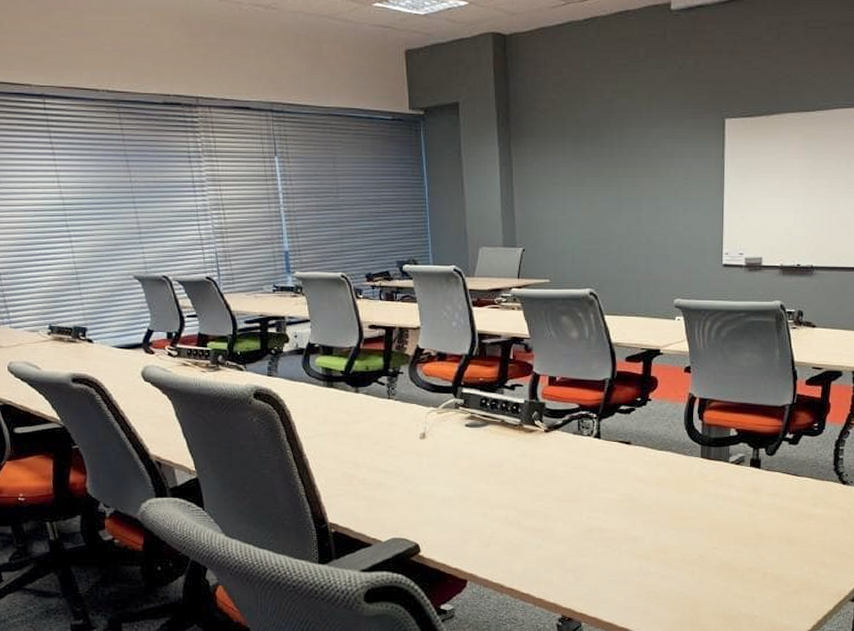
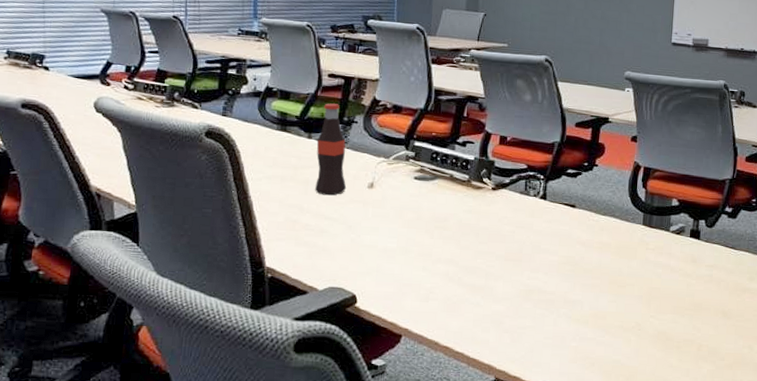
bottle: none [364,355,399,449] -> present [315,103,347,196]

